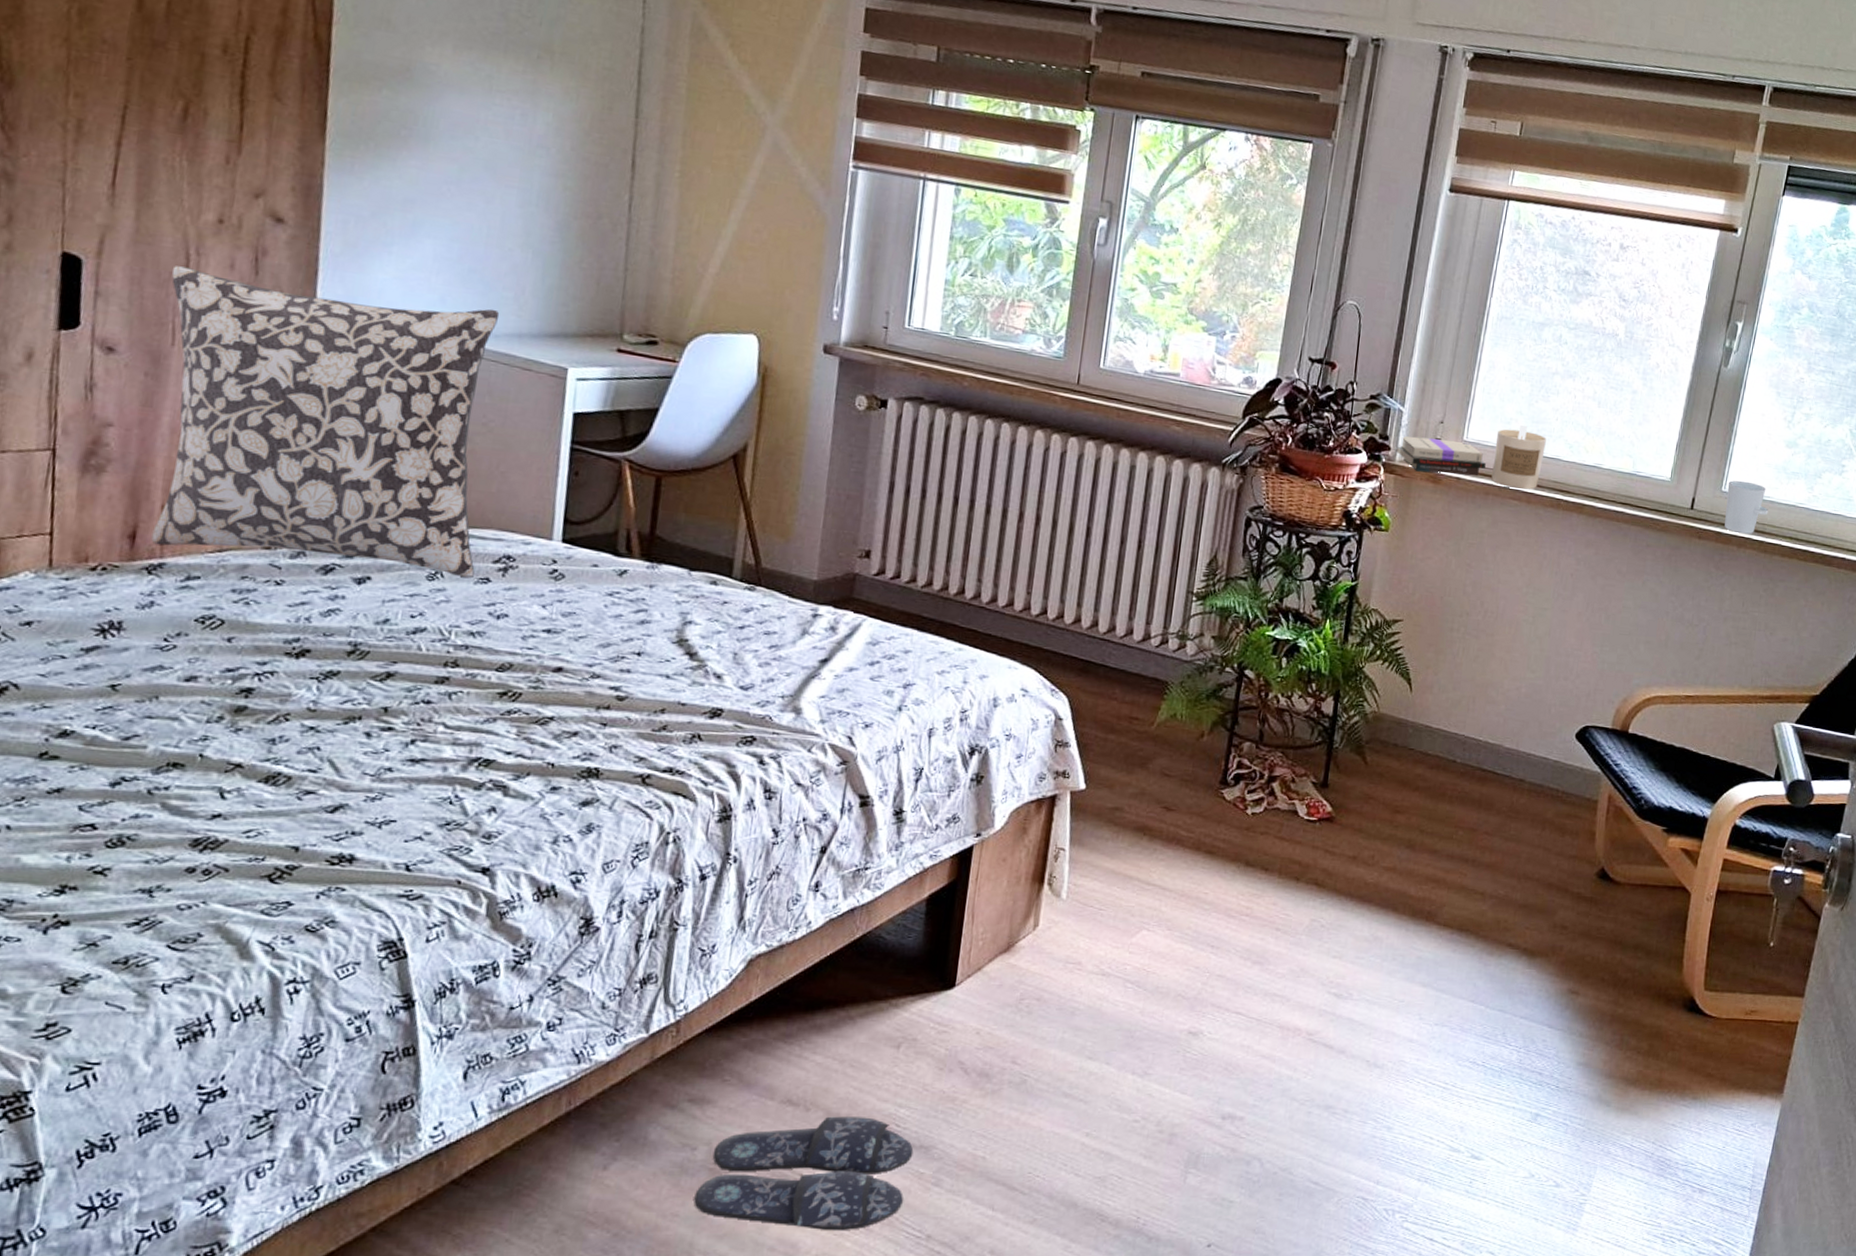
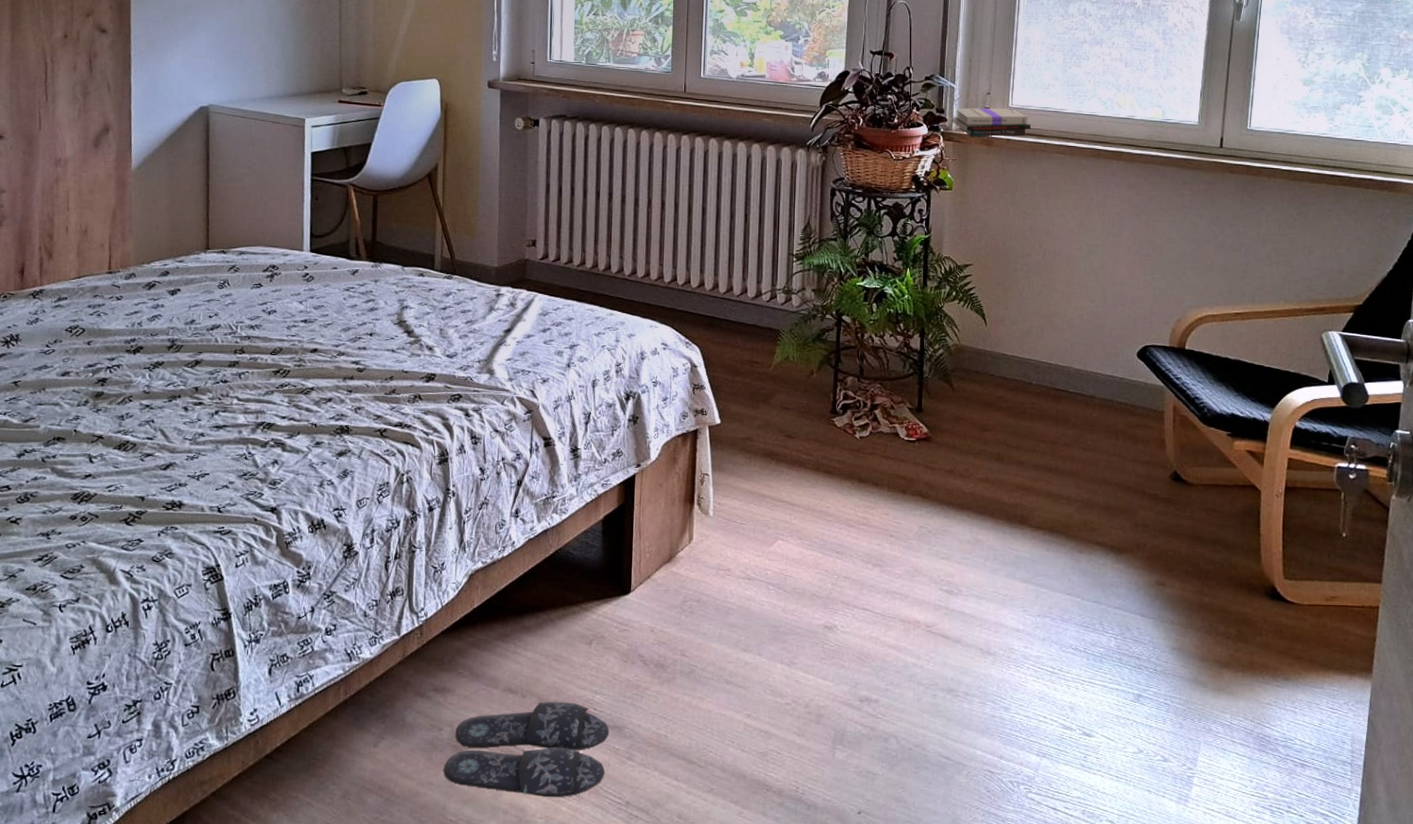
pillow: present [151,266,500,578] -> none [34,72,255,285]
candle: present [1491,424,1547,490] -> none [1037,88,1083,145]
cup: present [1724,480,1769,535] -> none [1252,118,1293,166]

